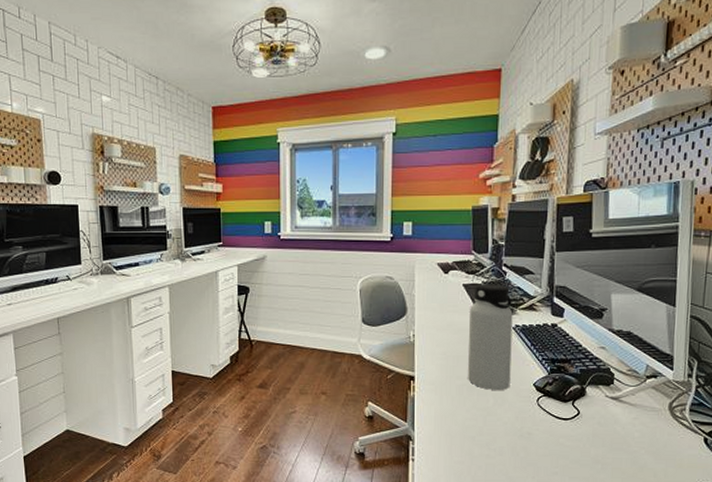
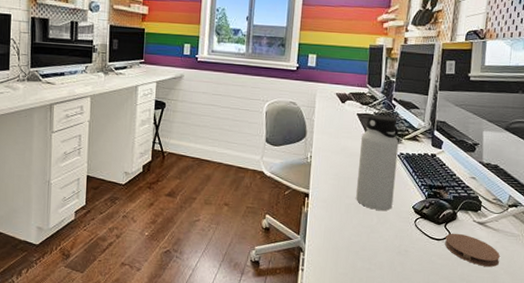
coaster: none [574,411,640,446] -> present [445,233,501,267]

